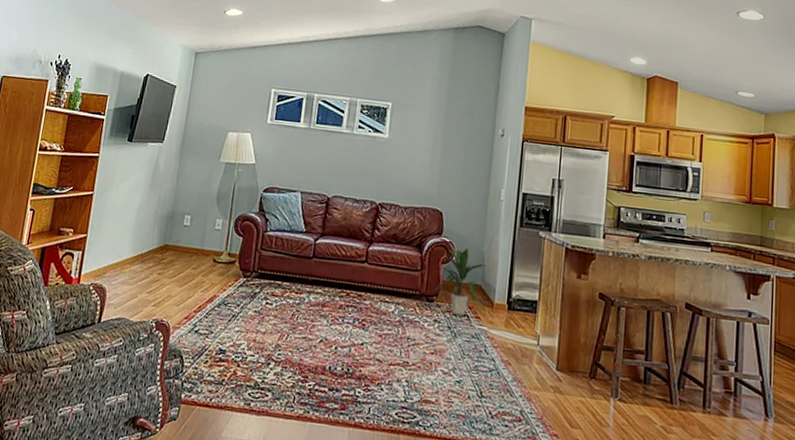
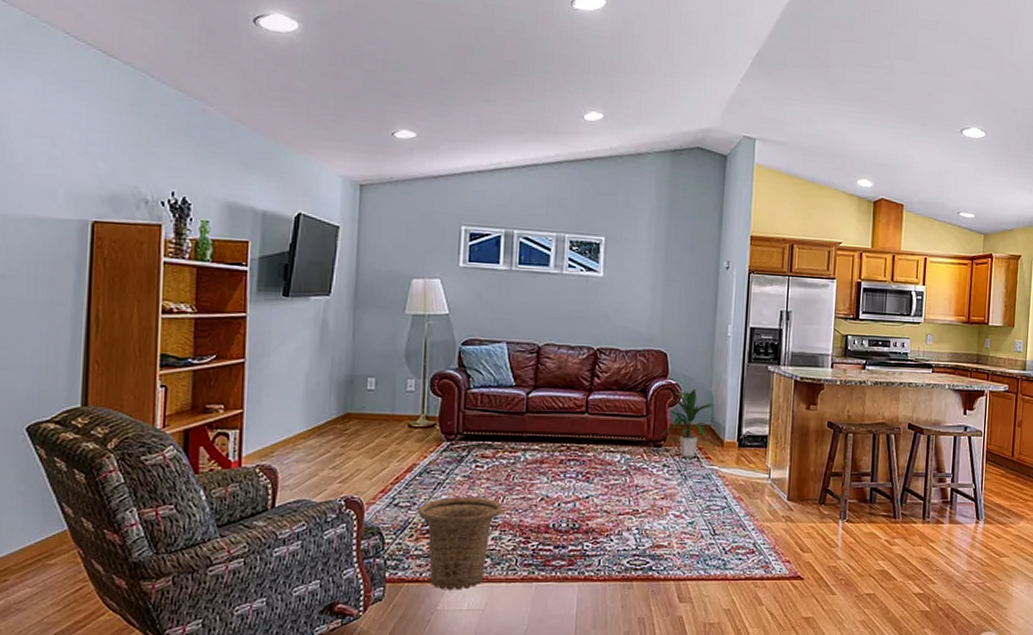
basket: none [213,329,287,420] -> present [417,497,503,590]

